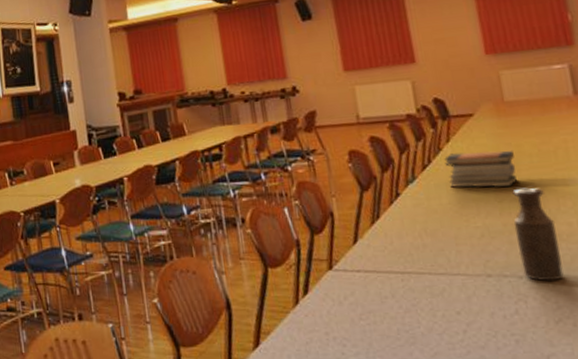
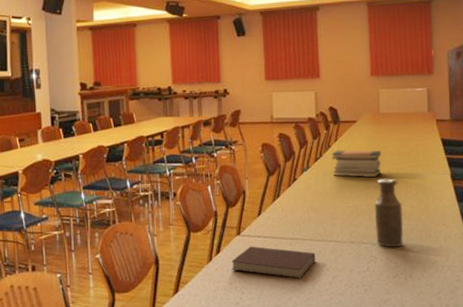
notebook: none [325,283,441,327] -> present [231,246,316,279]

